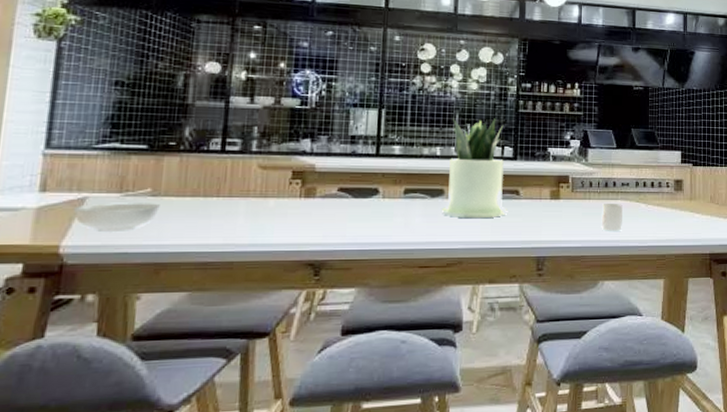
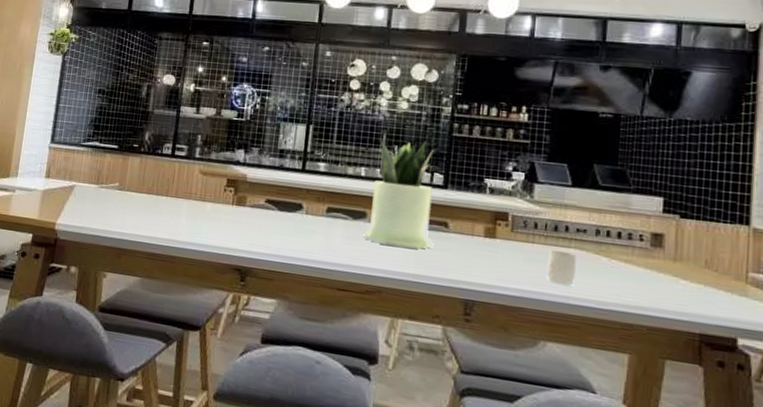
bowl: present [72,203,160,233] -> none [65,191,124,218]

